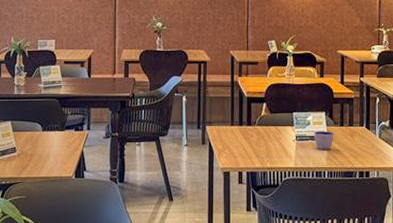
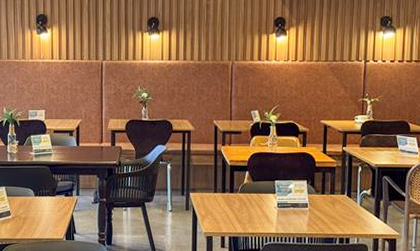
cup: present [314,131,334,150] -> none [295,199,315,216]

